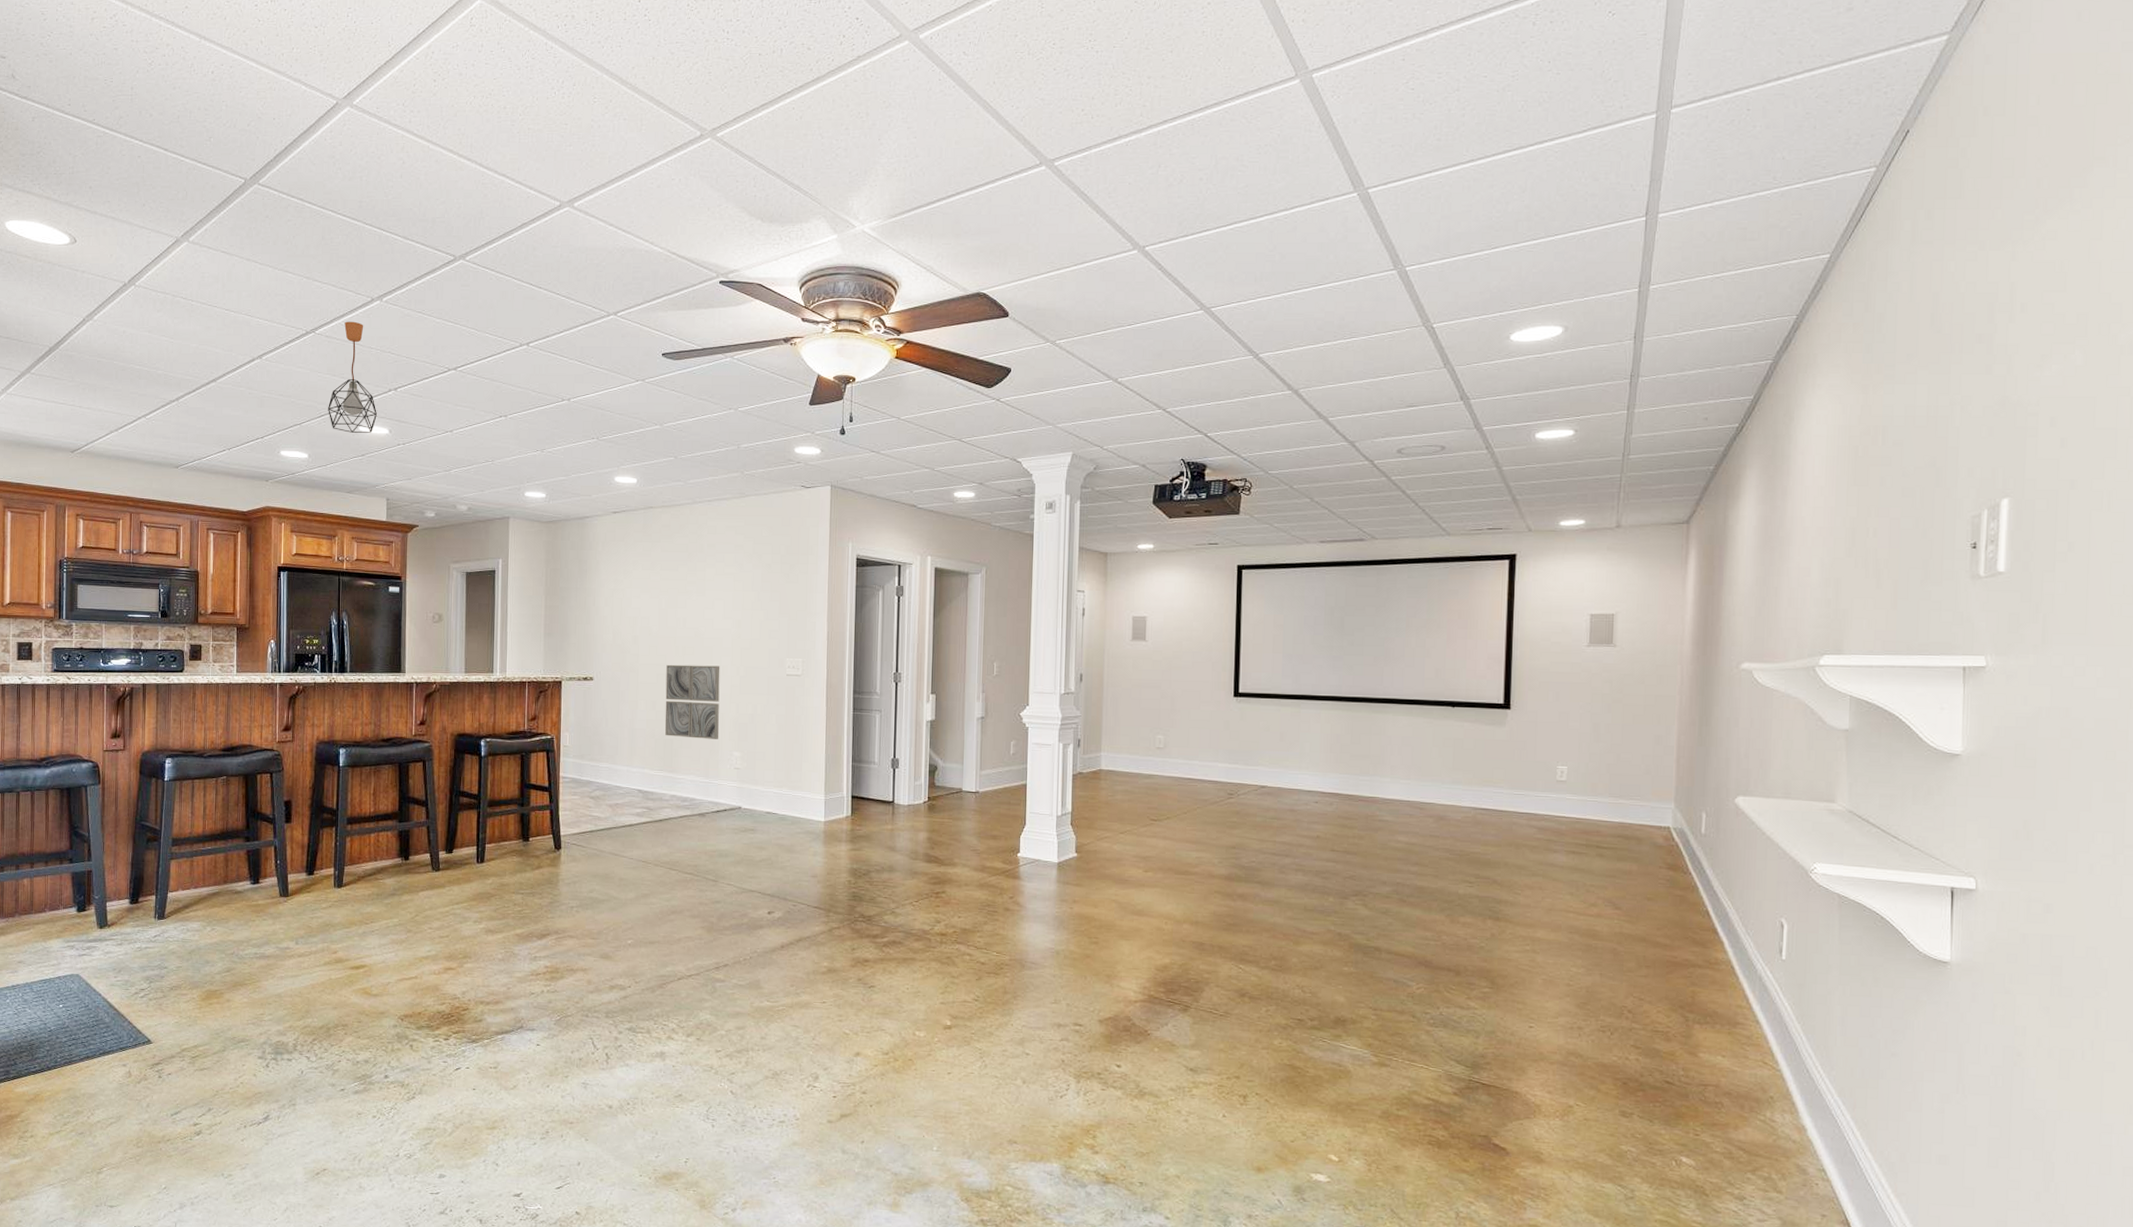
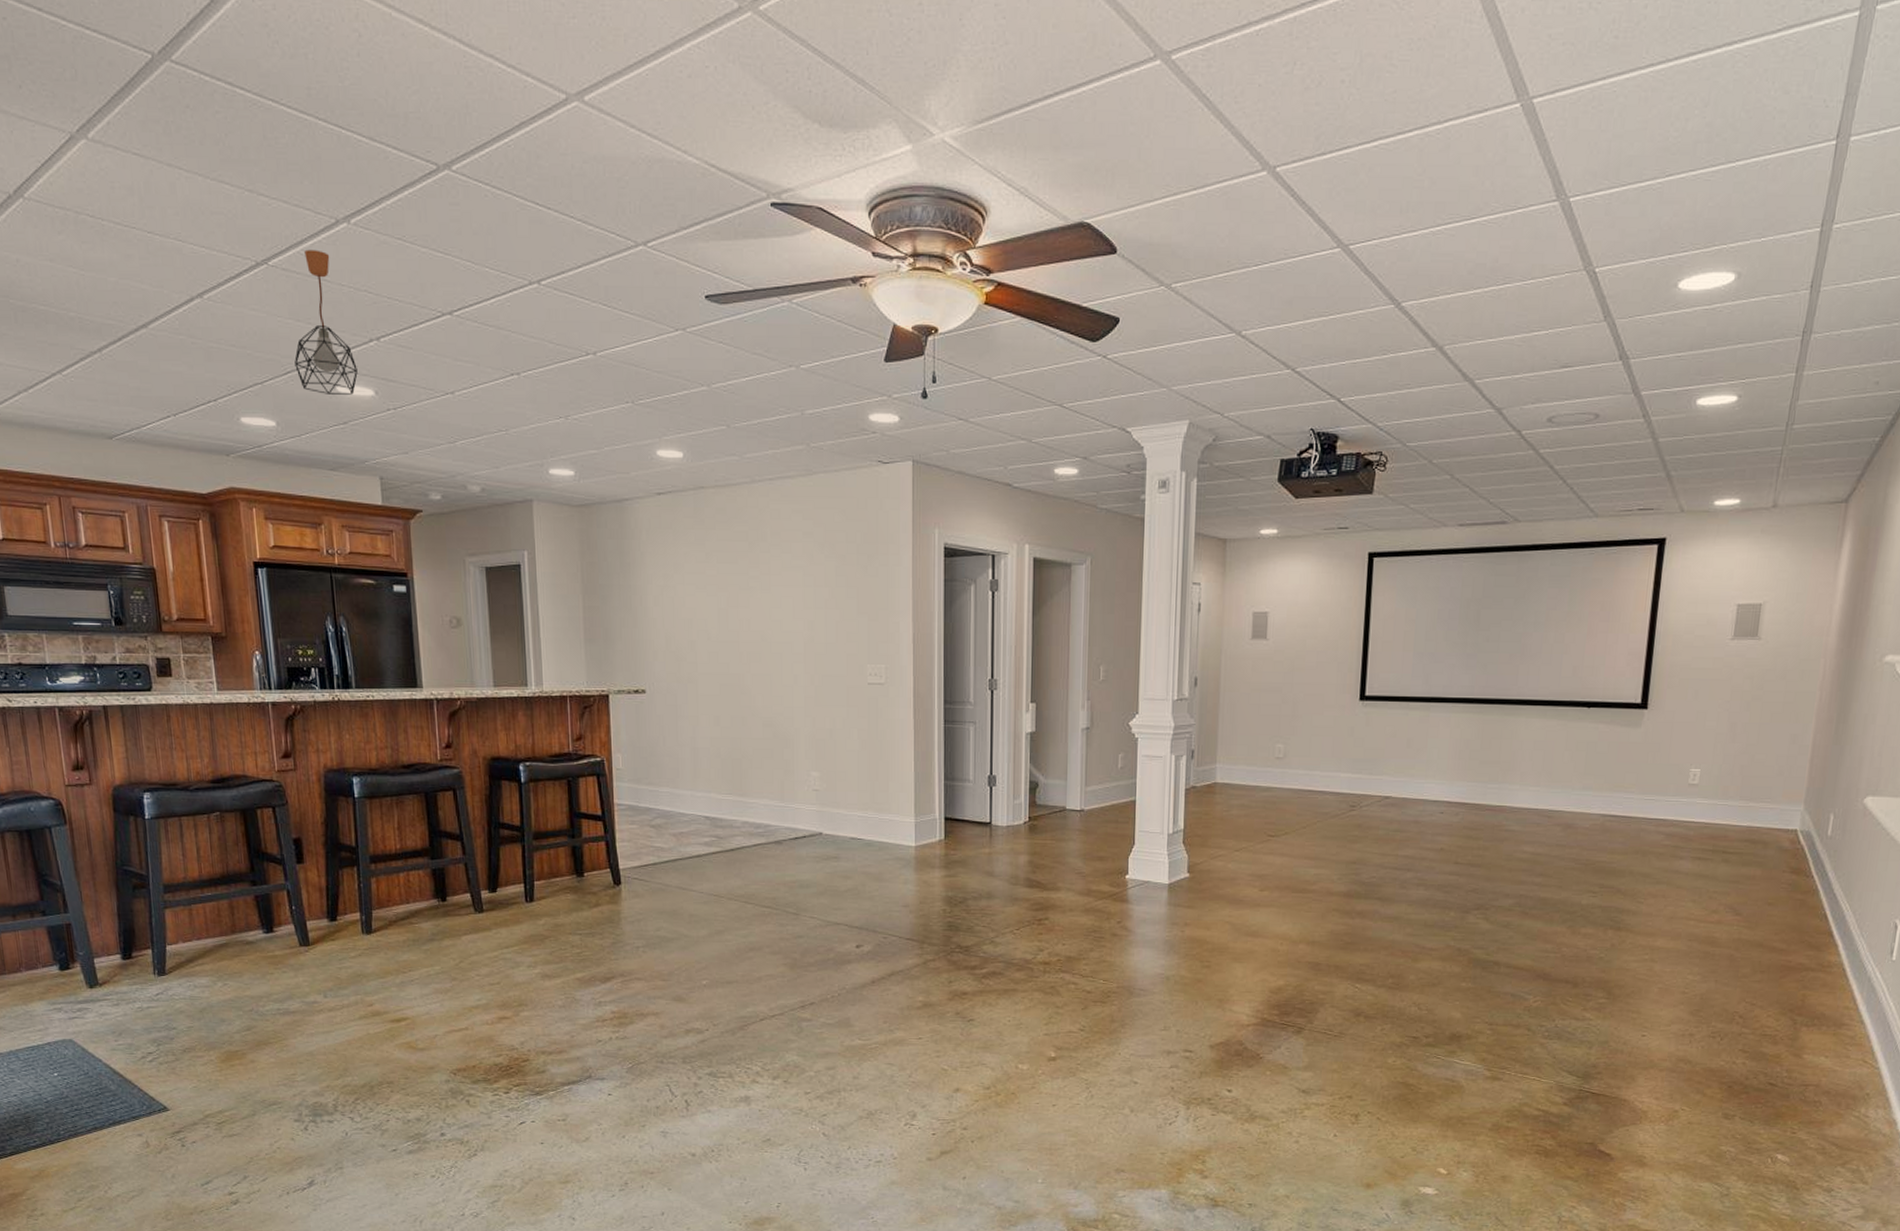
wall art: present [665,664,720,739] -> none [730,673,794,758]

